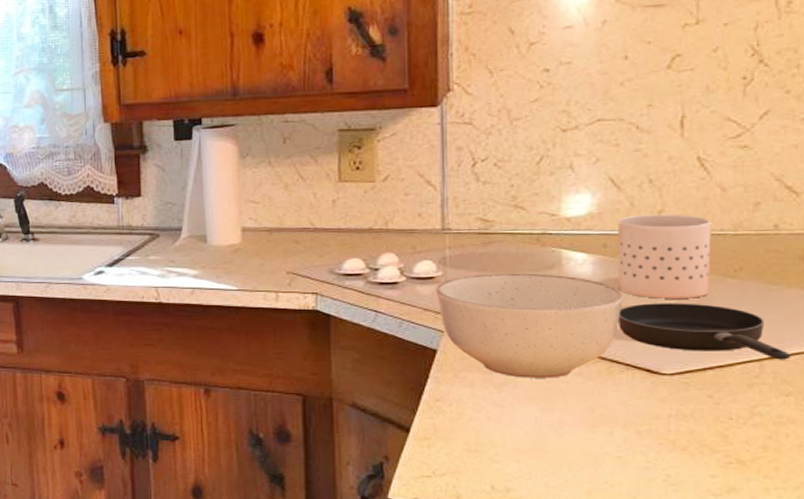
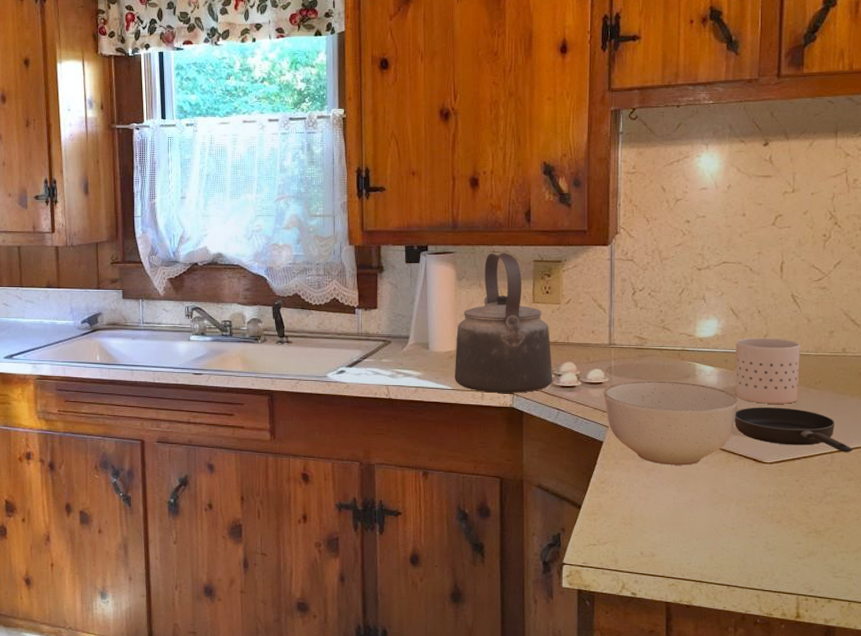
kettle: none [240,122,367,293] -> present [455,253,552,393]

